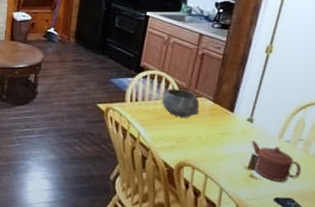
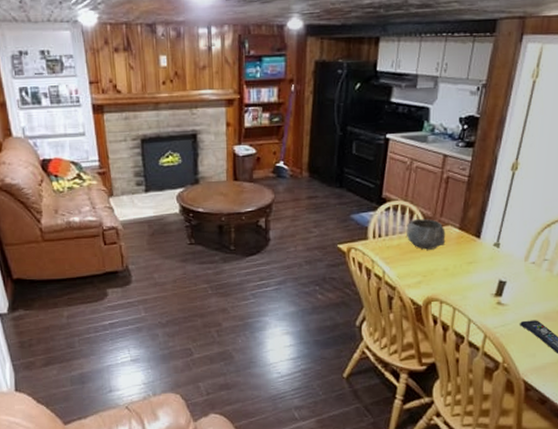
teapot: present [252,141,301,182] -> none [498,266,546,305]

